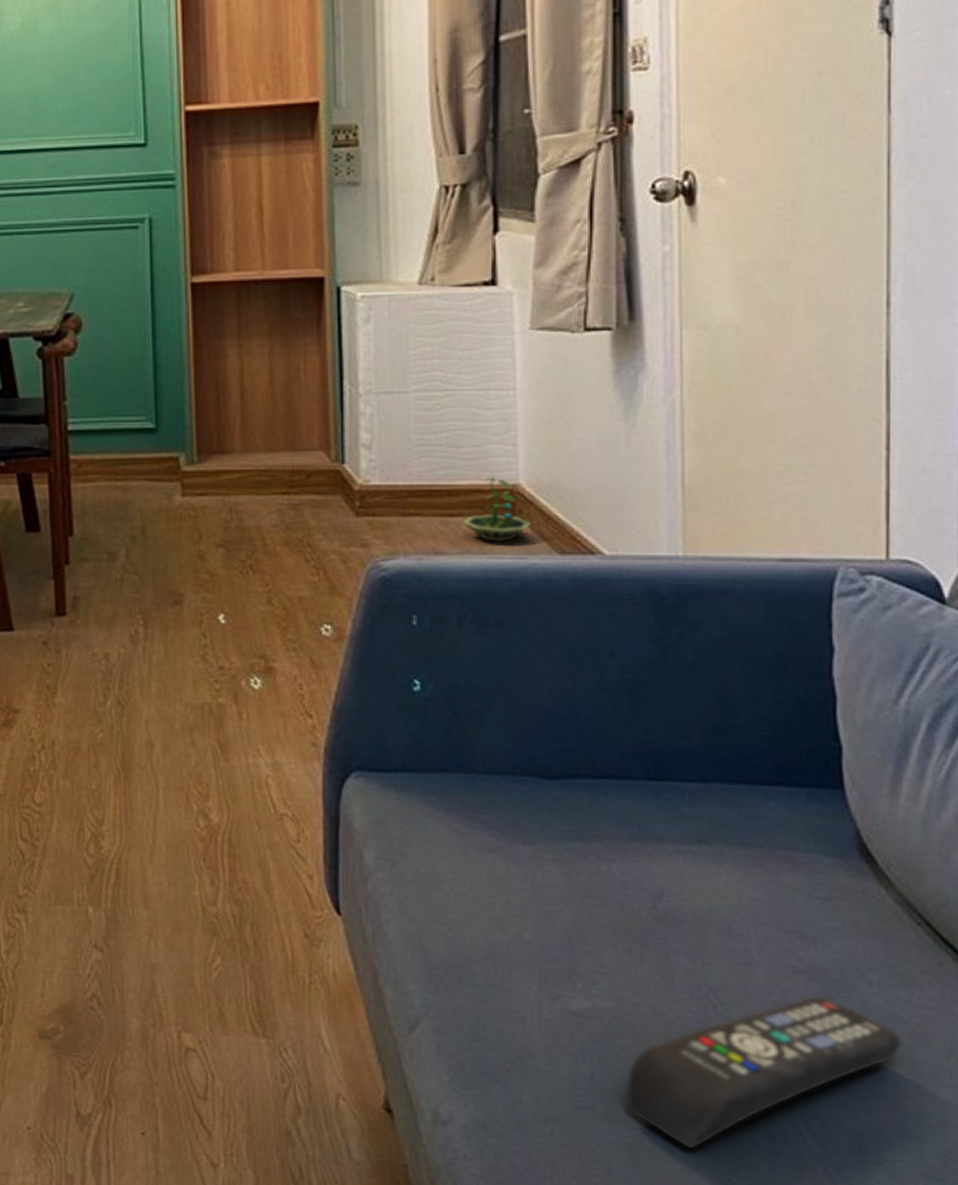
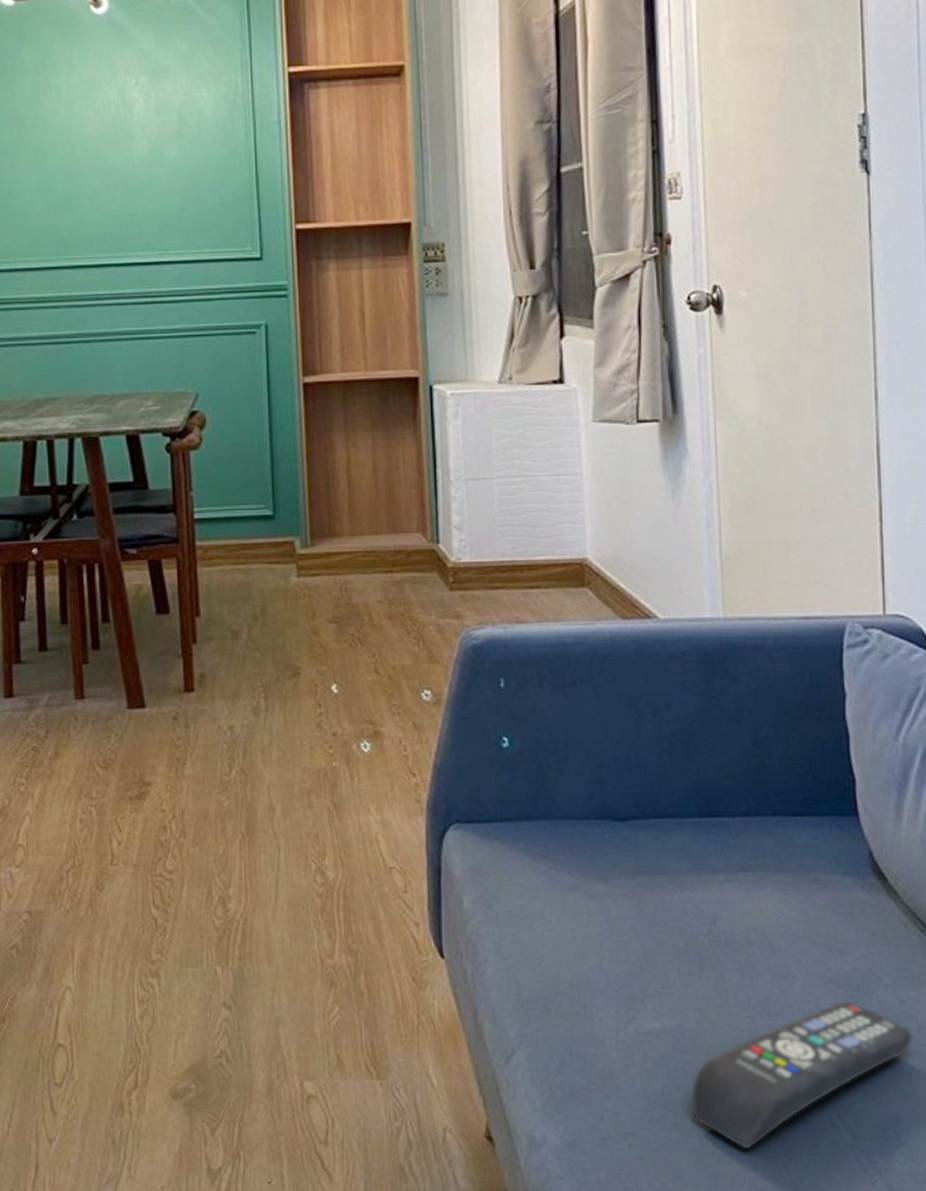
terrarium: present [462,477,532,543] -> none [540,552,599,611]

